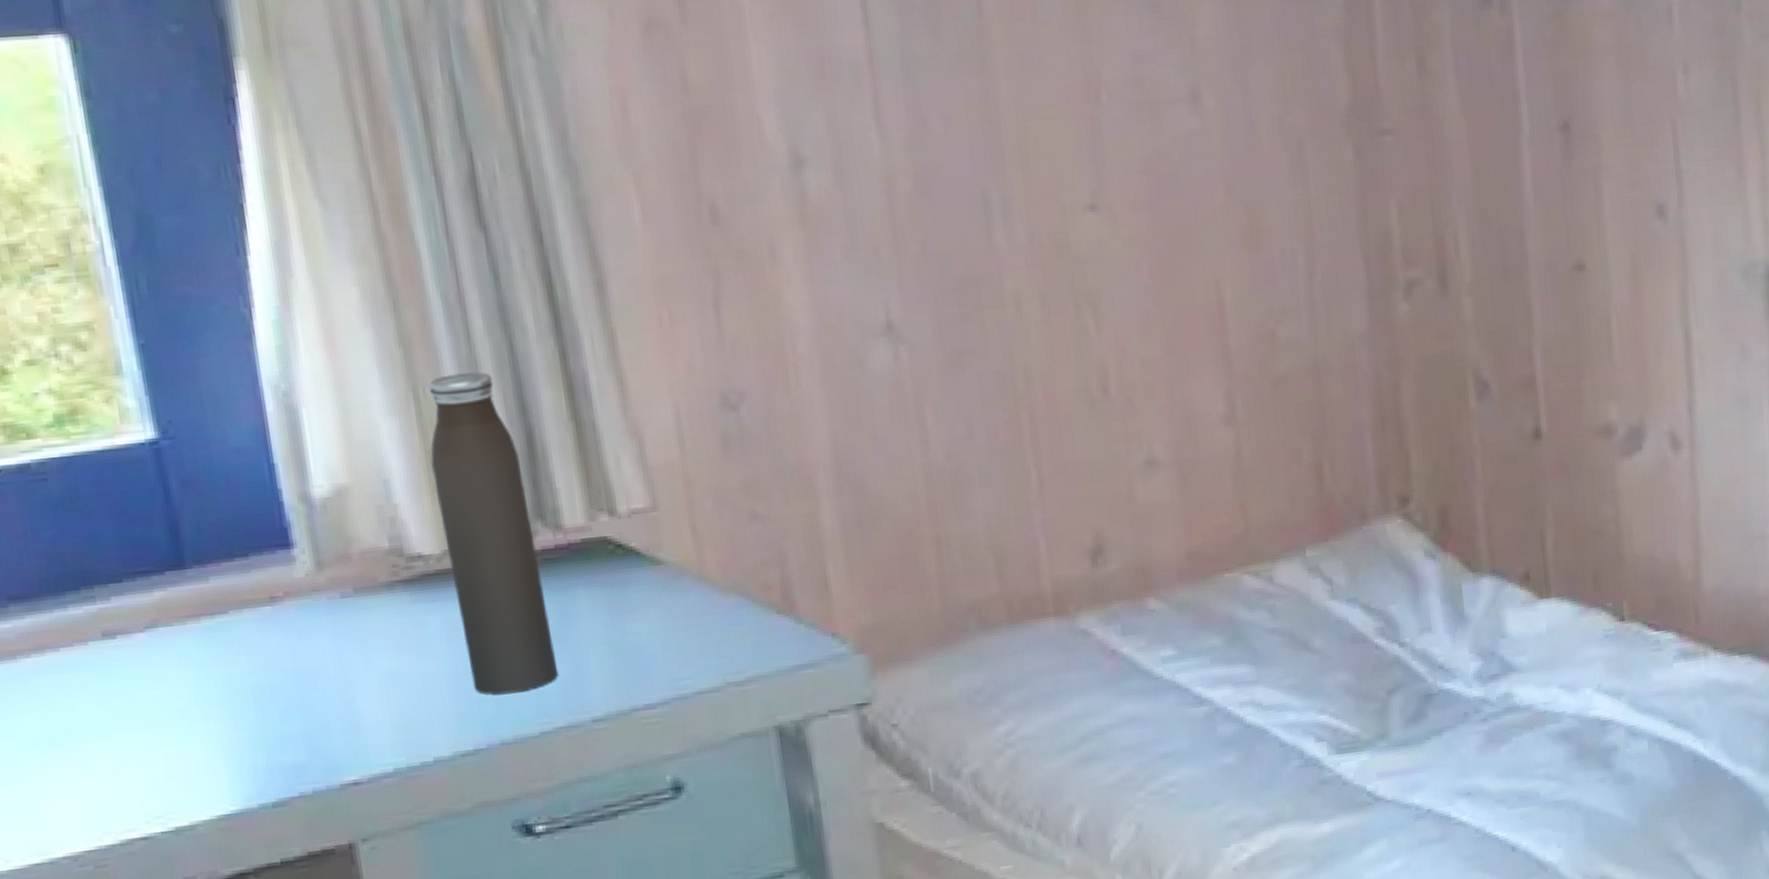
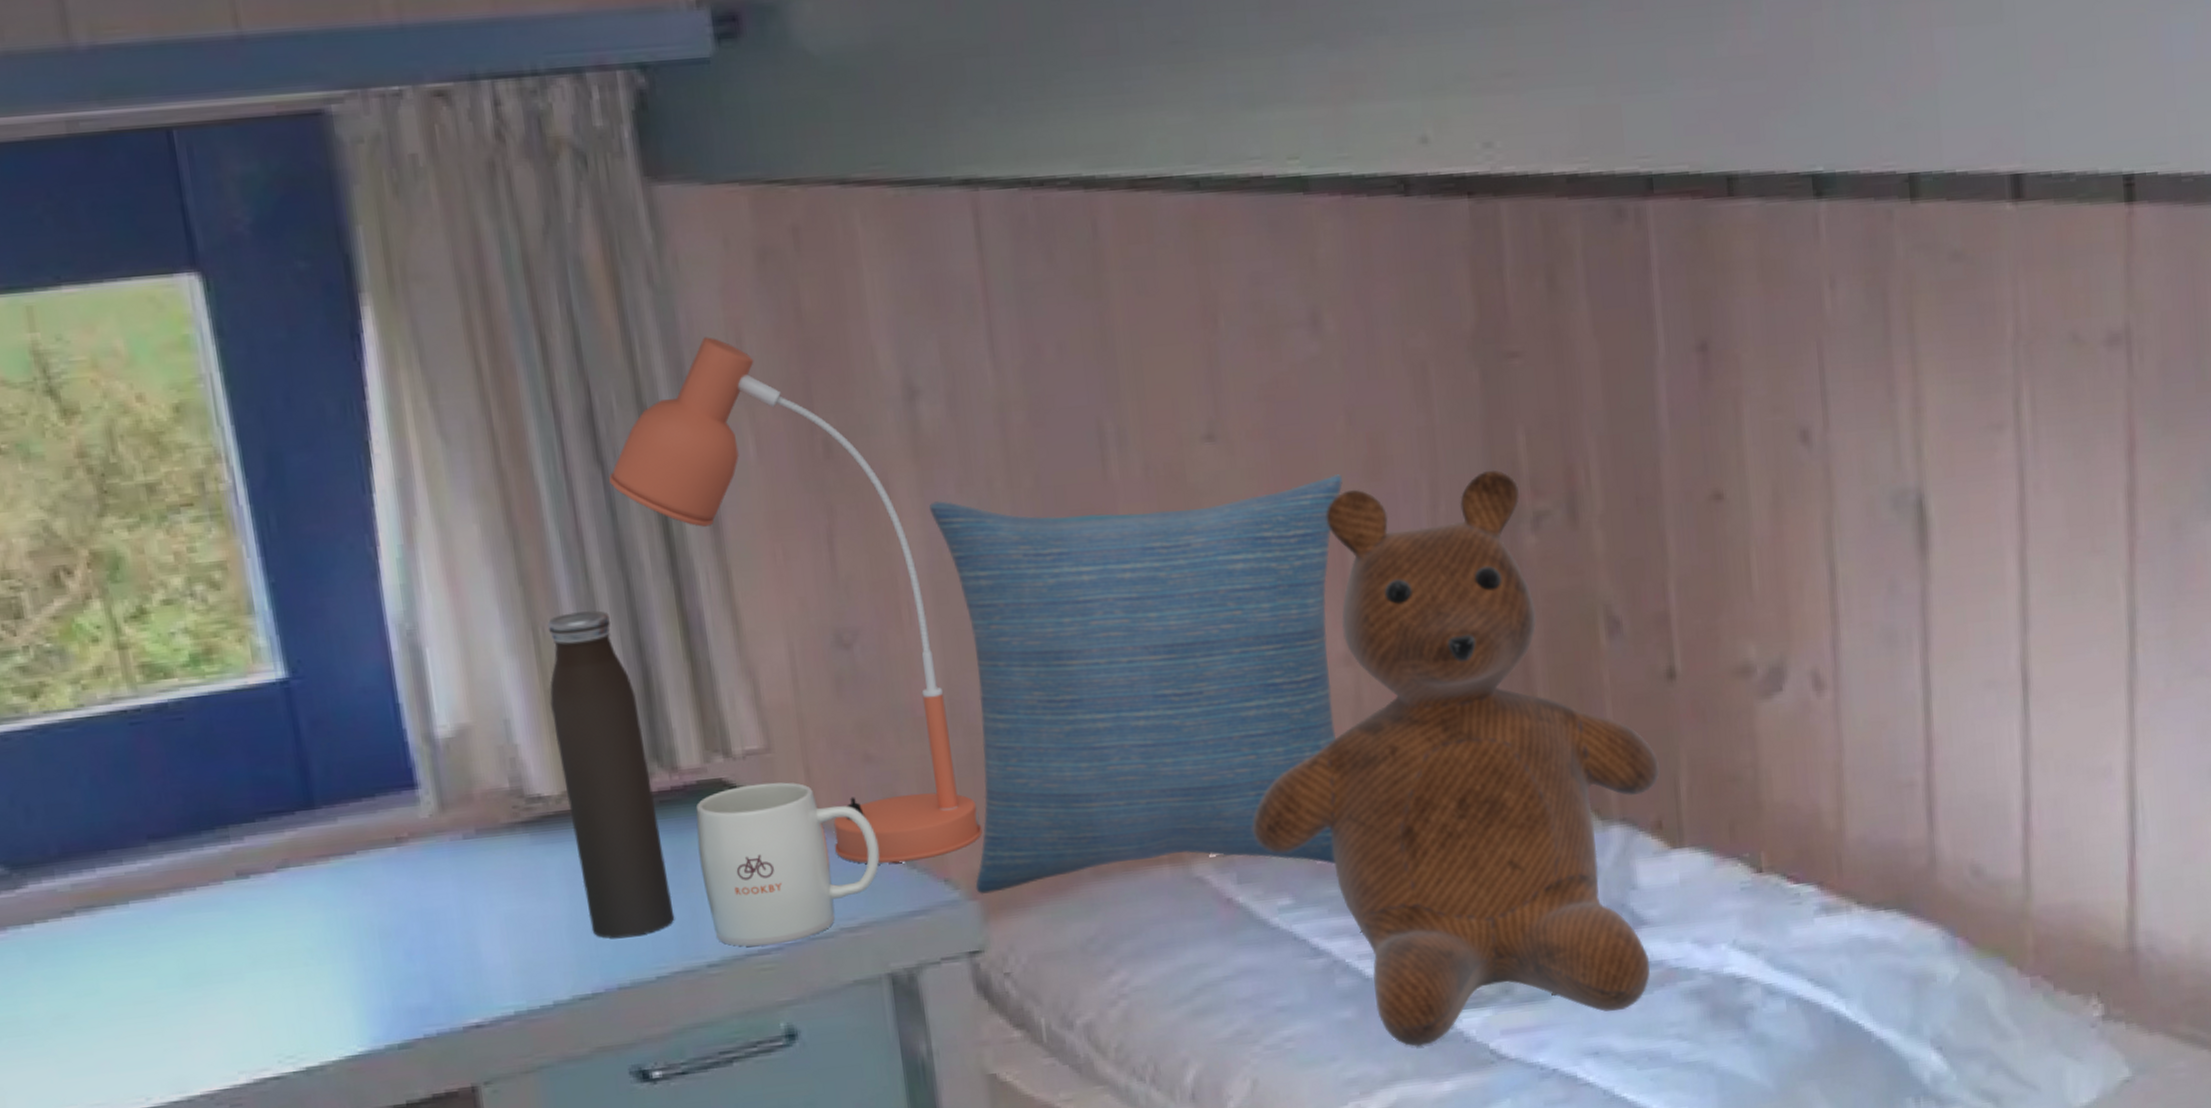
desk lamp: none [492,105,870,619] -> present [609,337,983,864]
mug: none [580,540,767,702] -> present [696,782,880,947]
pillow: none [816,244,1222,649] -> present [929,474,1343,895]
teddy bear: none [1135,240,1528,790] -> present [1252,469,1661,1047]

